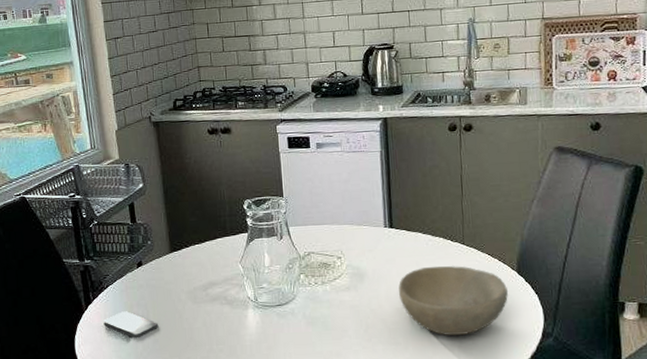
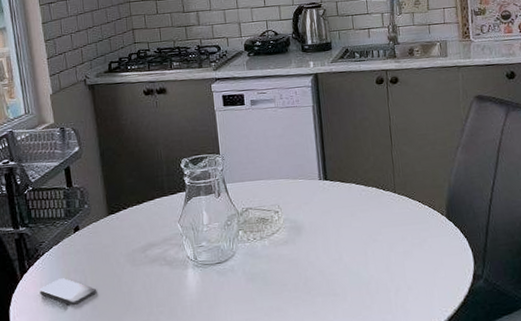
bowl: present [399,266,509,336] -> none [335,214,440,284]

